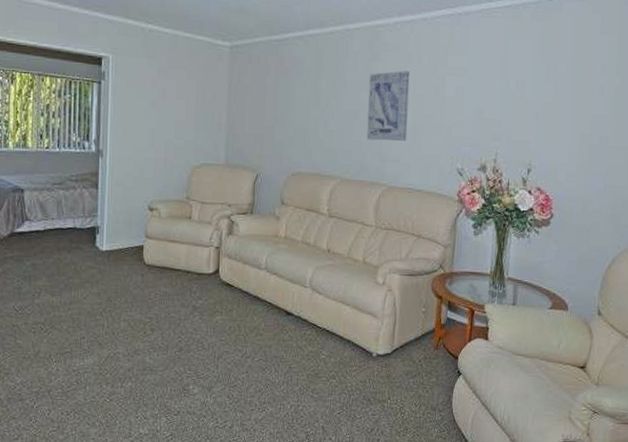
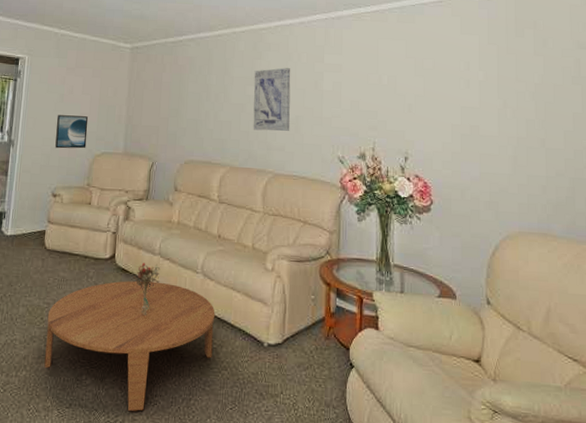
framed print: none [149,122,185,160] -> present [55,115,88,149]
coffee table: none [150,295,324,417] -> present [44,281,215,411]
bouquet: none [239,277,267,328] -> present [133,263,161,315]

